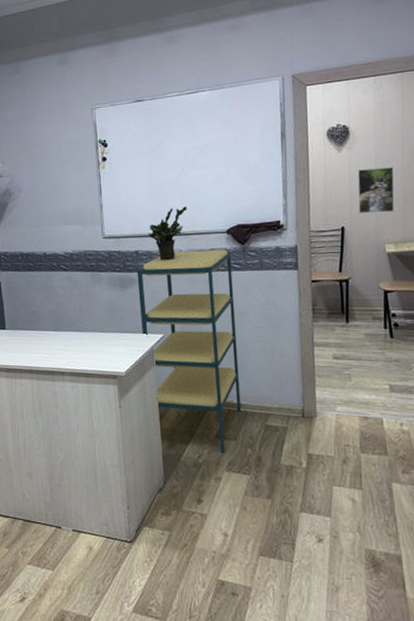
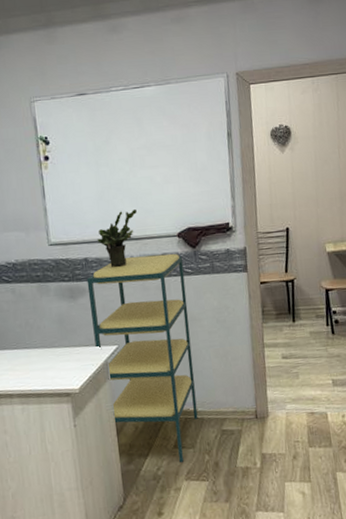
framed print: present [357,167,395,214] -> none [299,168,333,215]

